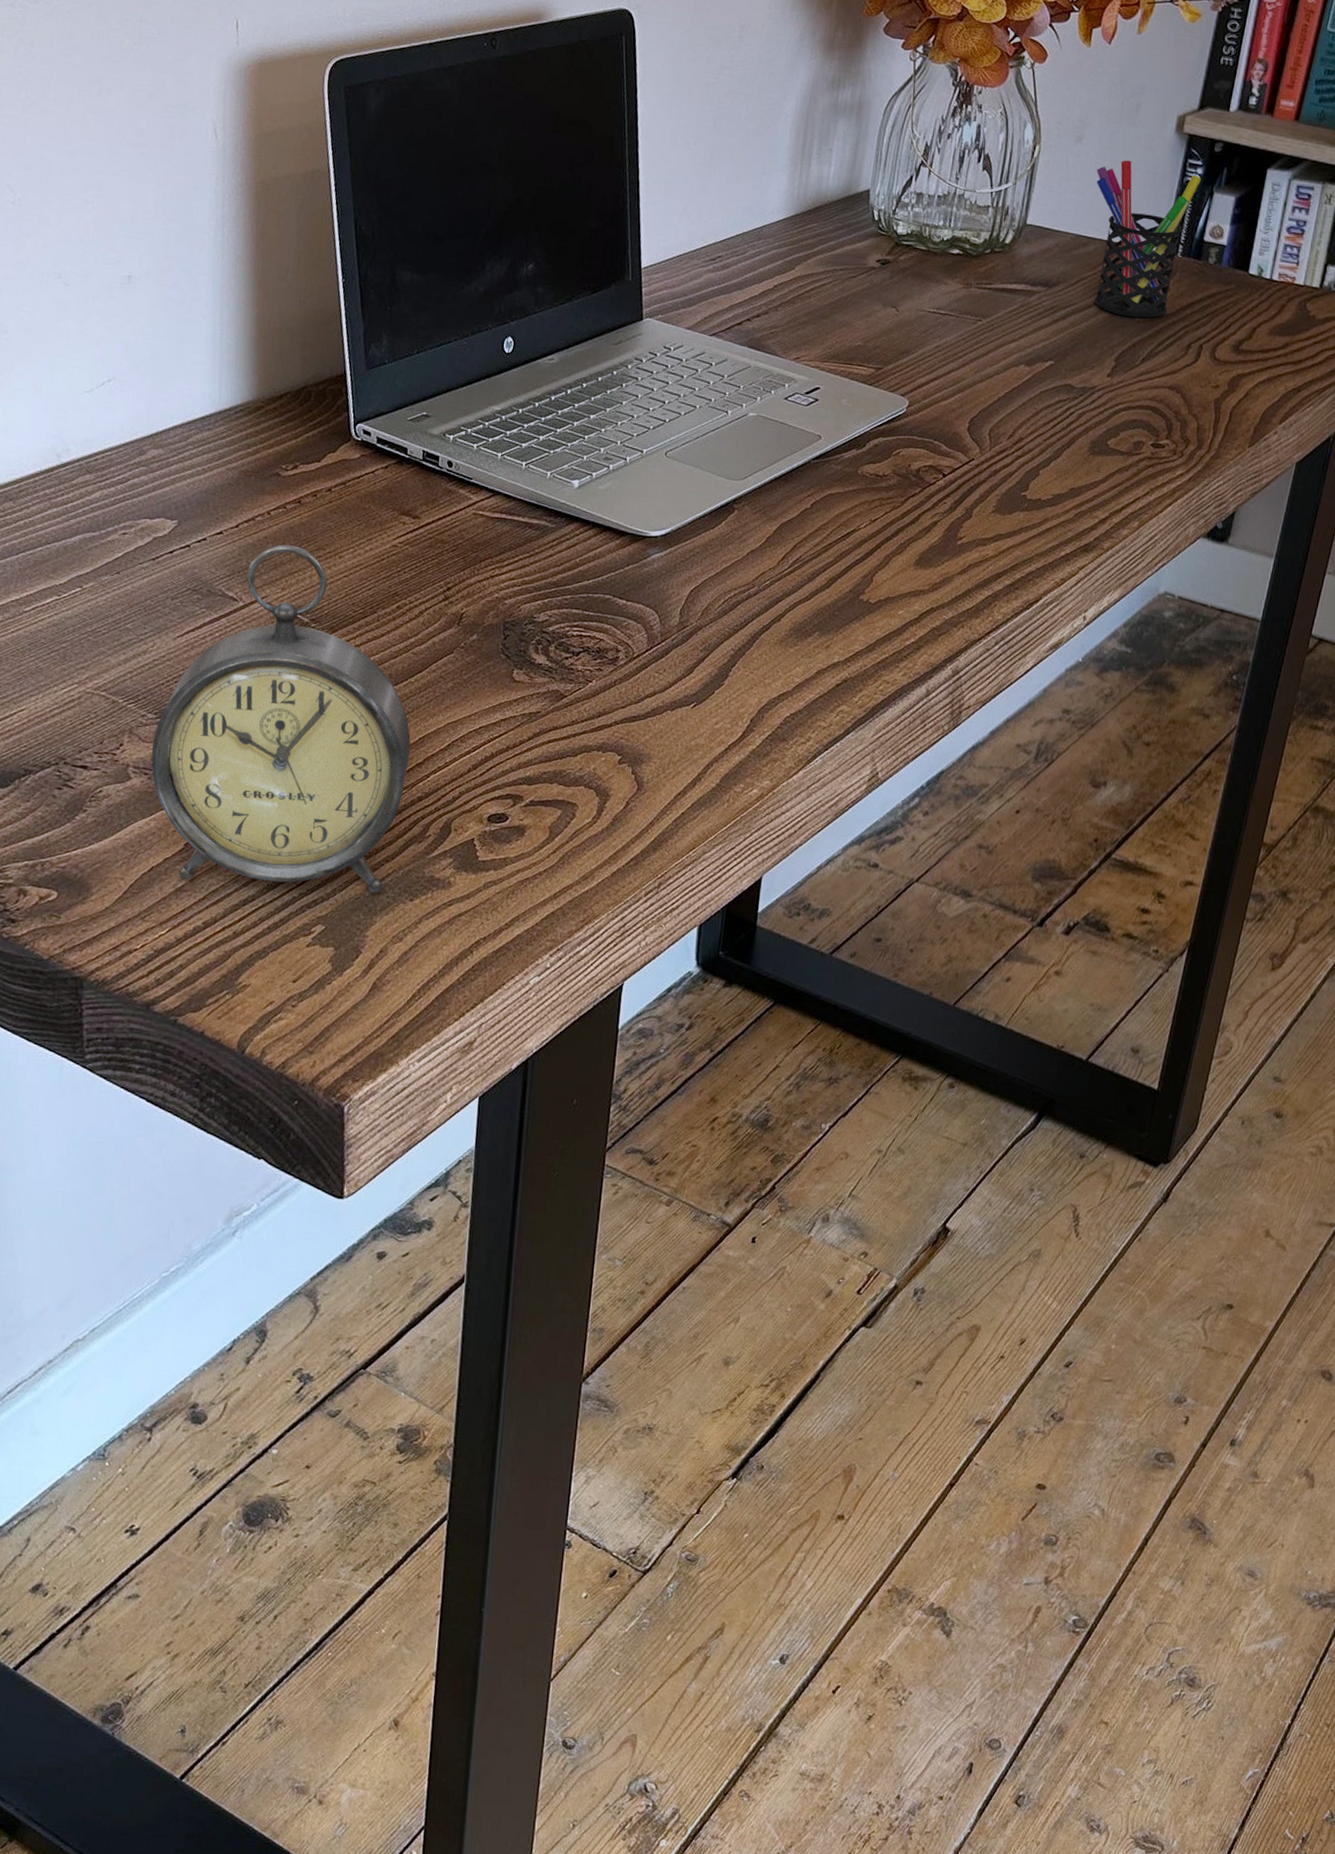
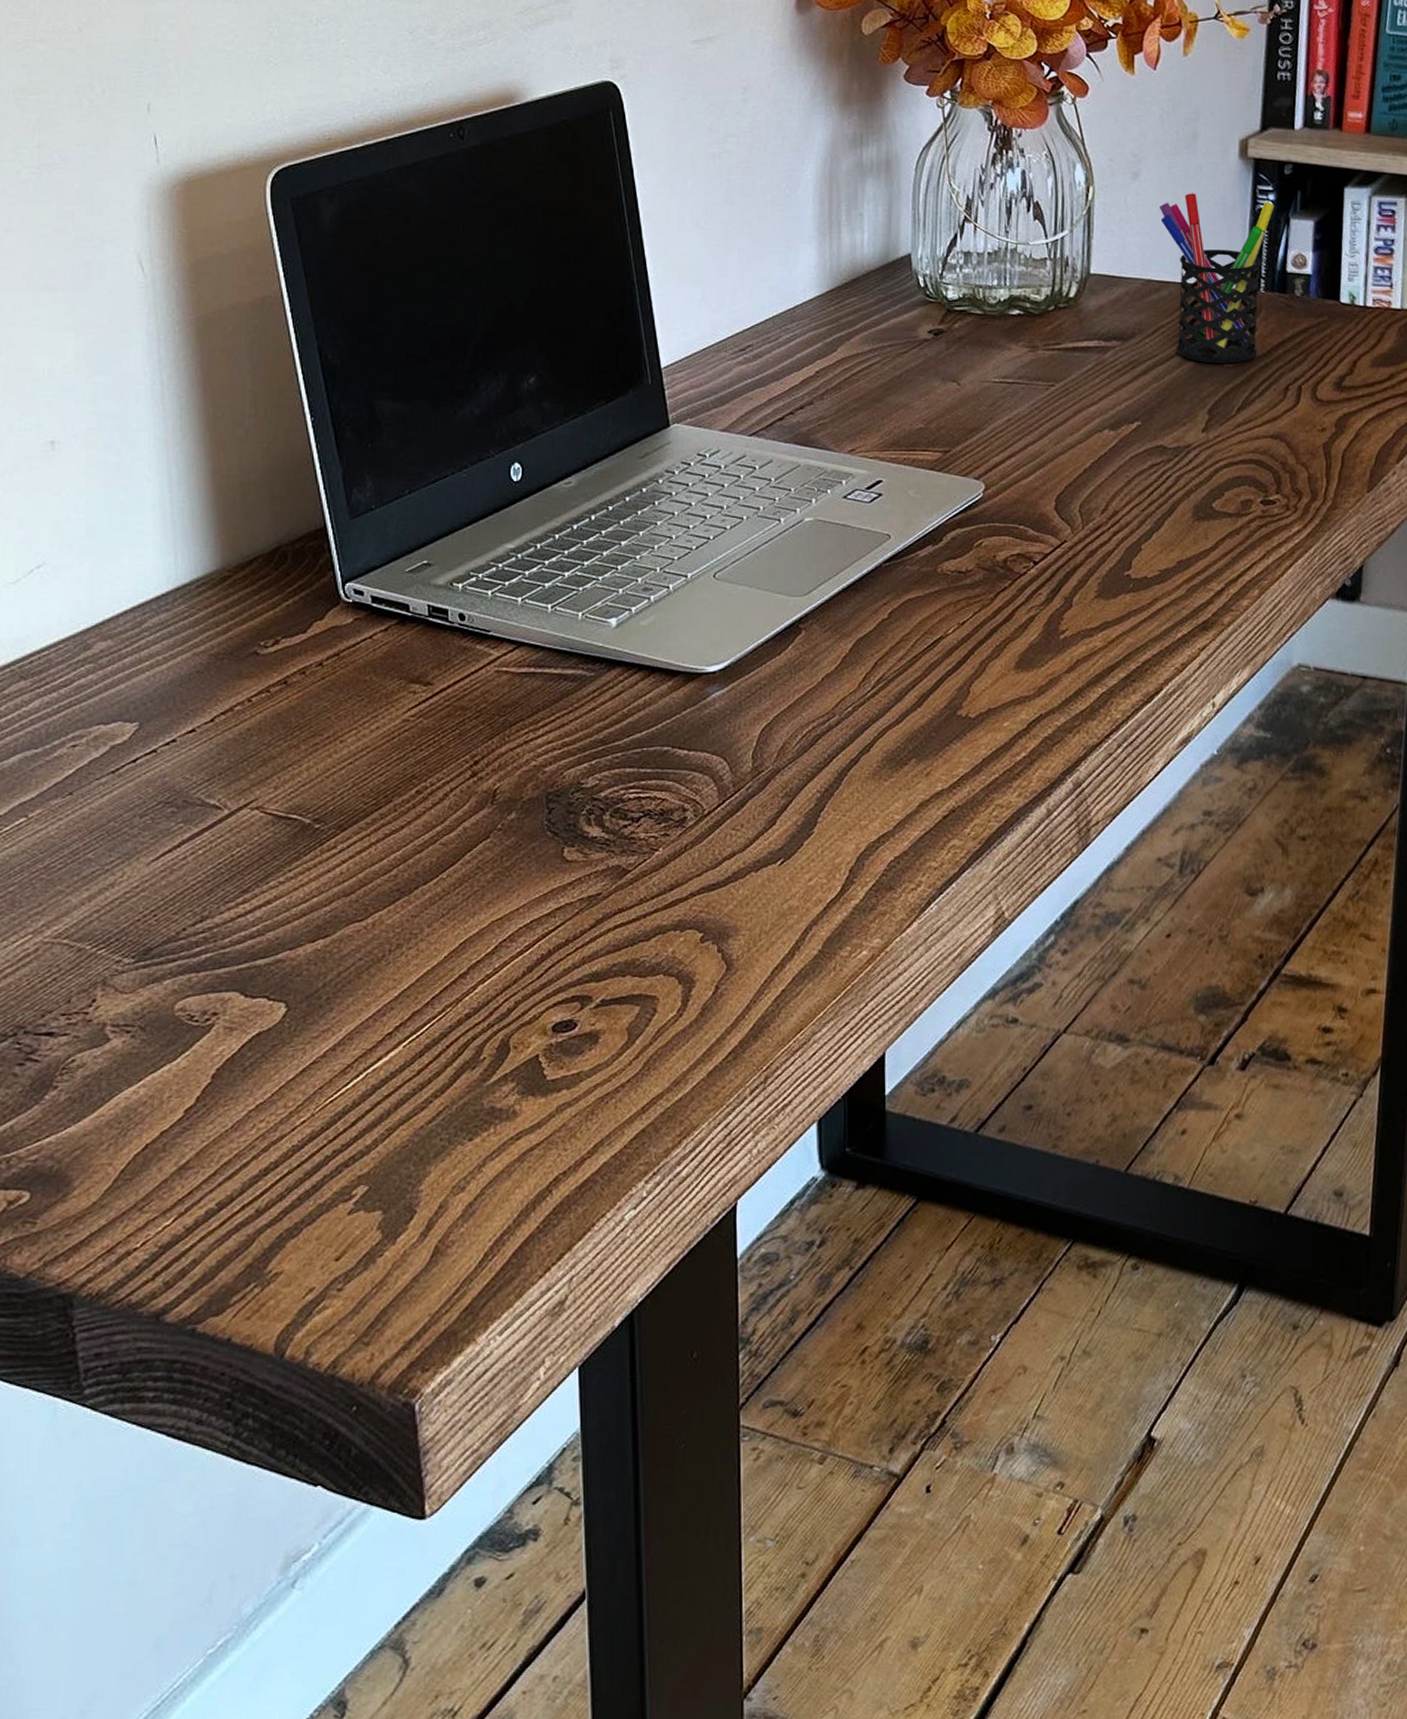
alarm clock: present [151,544,411,894] -> none [134,735,451,1155]

